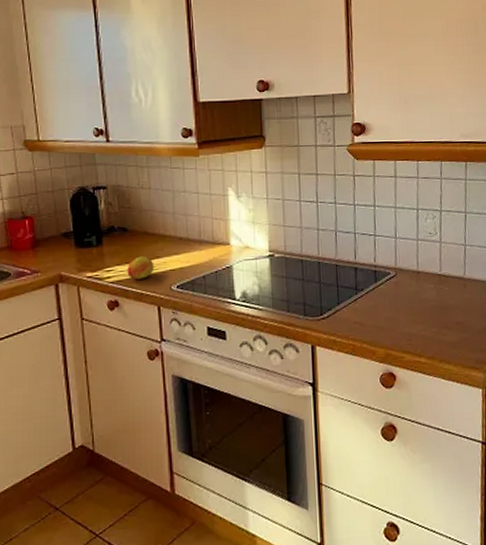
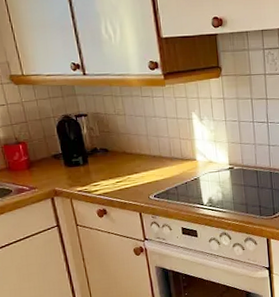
fruit: present [127,256,154,280] -> none [111,172,134,192]

